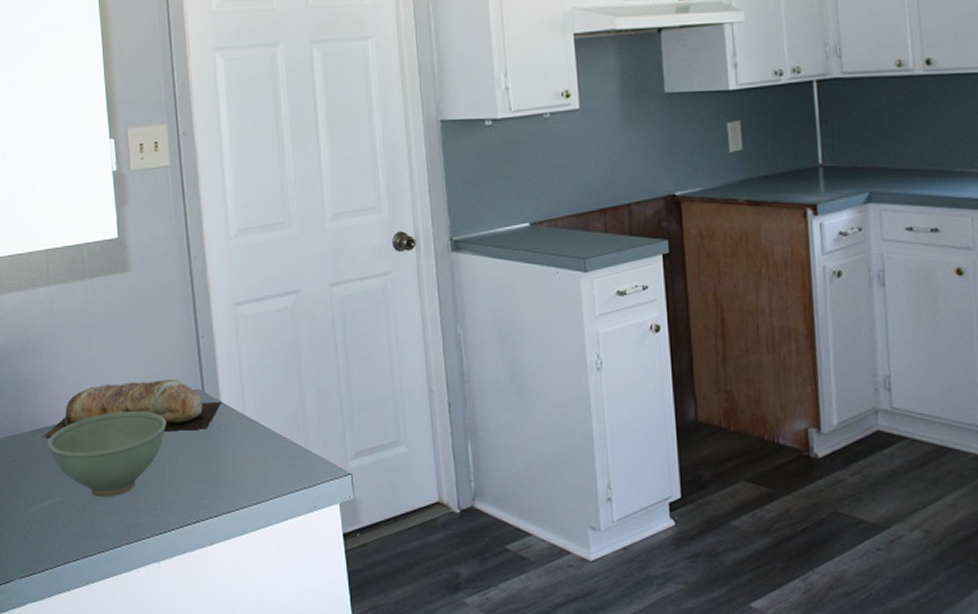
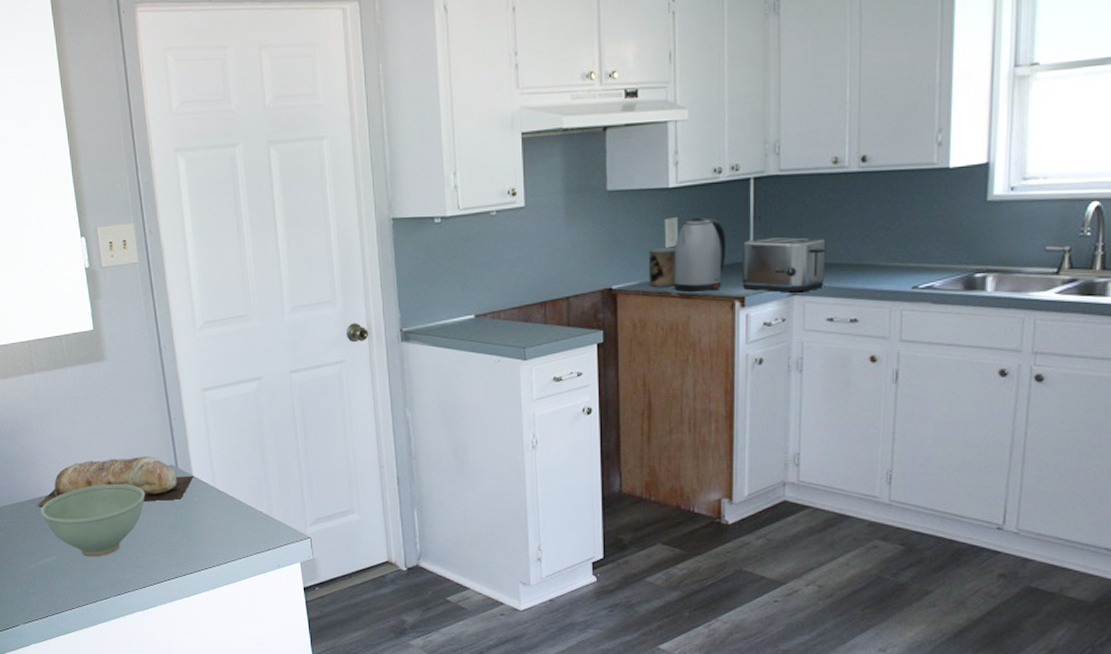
tin can: none [713,152,743,194] -> present [649,248,676,287]
kettle: none [739,121,794,199] -> present [674,218,726,292]
toaster: none [810,141,901,200] -> present [742,236,826,293]

